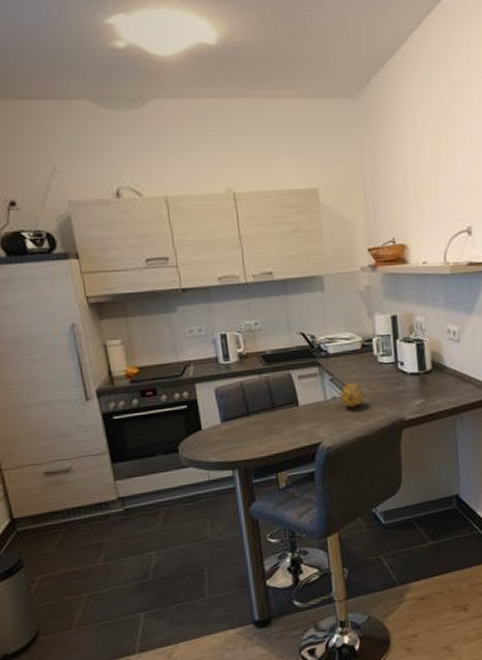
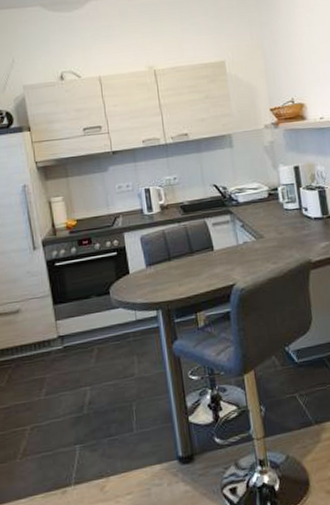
fruit: present [339,382,366,408] -> none [250,228,274,252]

